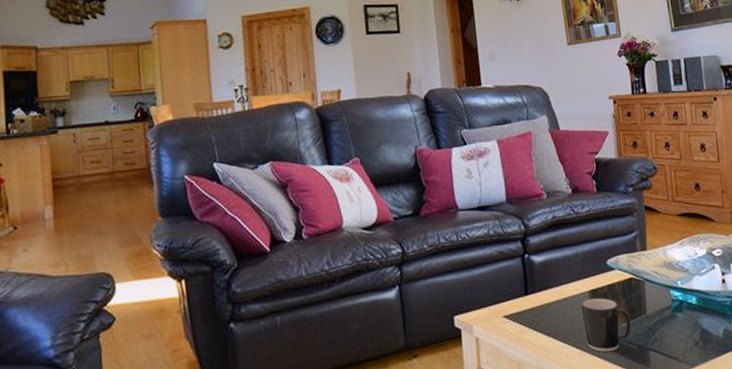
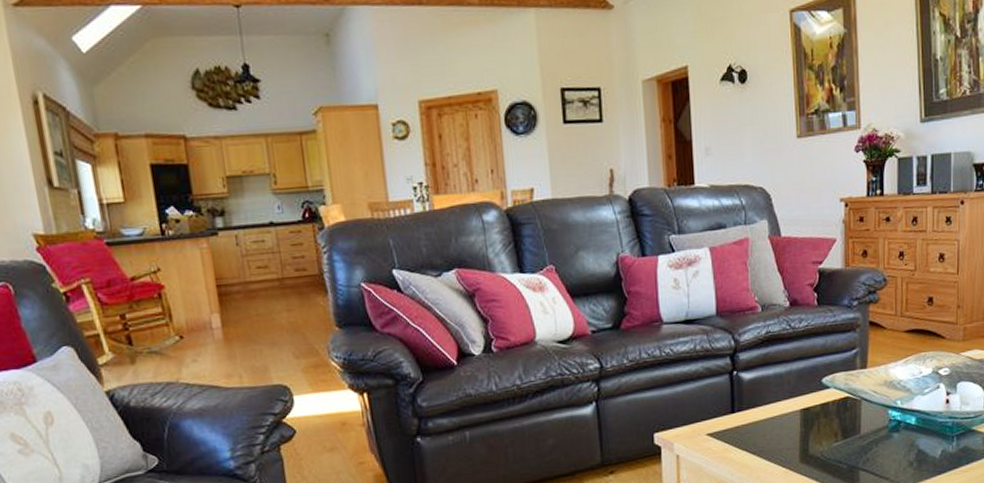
mug: present [581,297,631,352] -> none [790,416,842,472]

